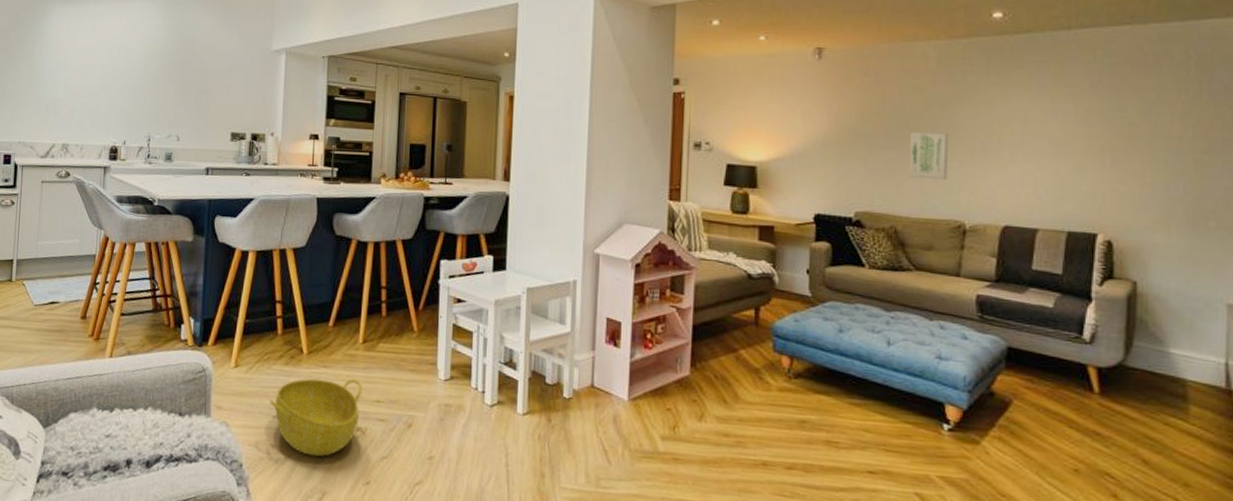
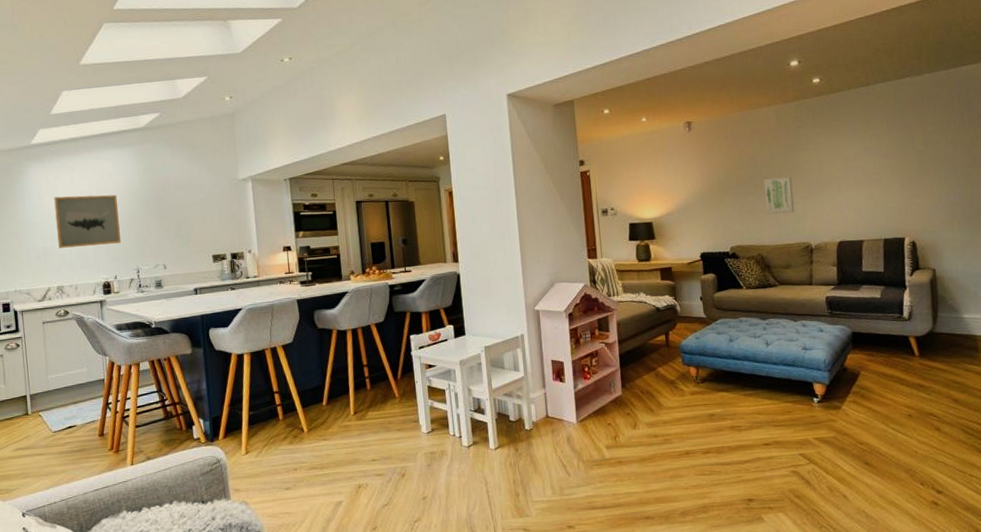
wall art: none [70,44,139,105] -> present [54,194,121,248]
basket: present [270,378,363,457] -> none [281,445,360,516]

